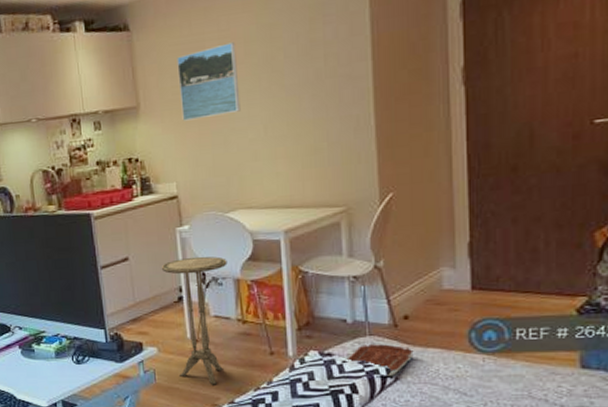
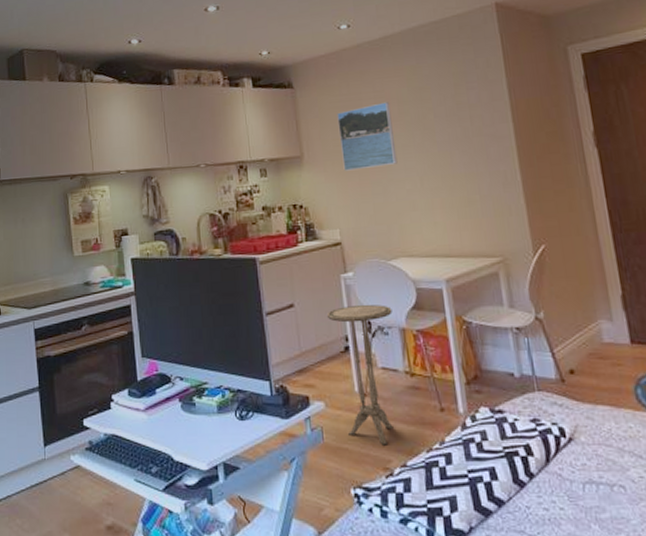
notebook: present [346,344,414,377] -> none [517,400,585,438]

